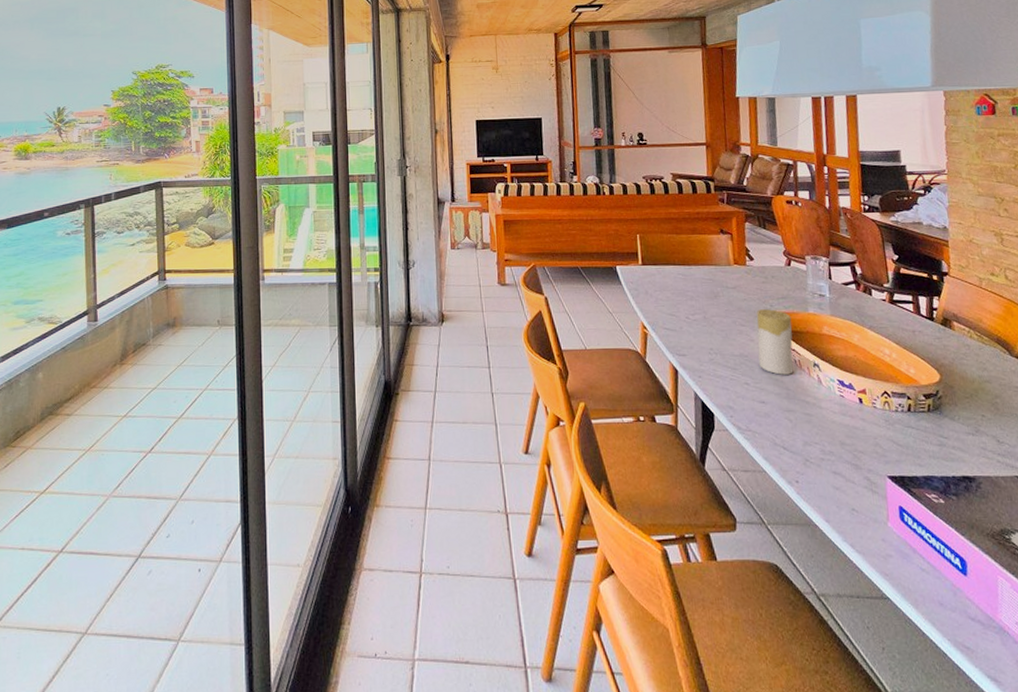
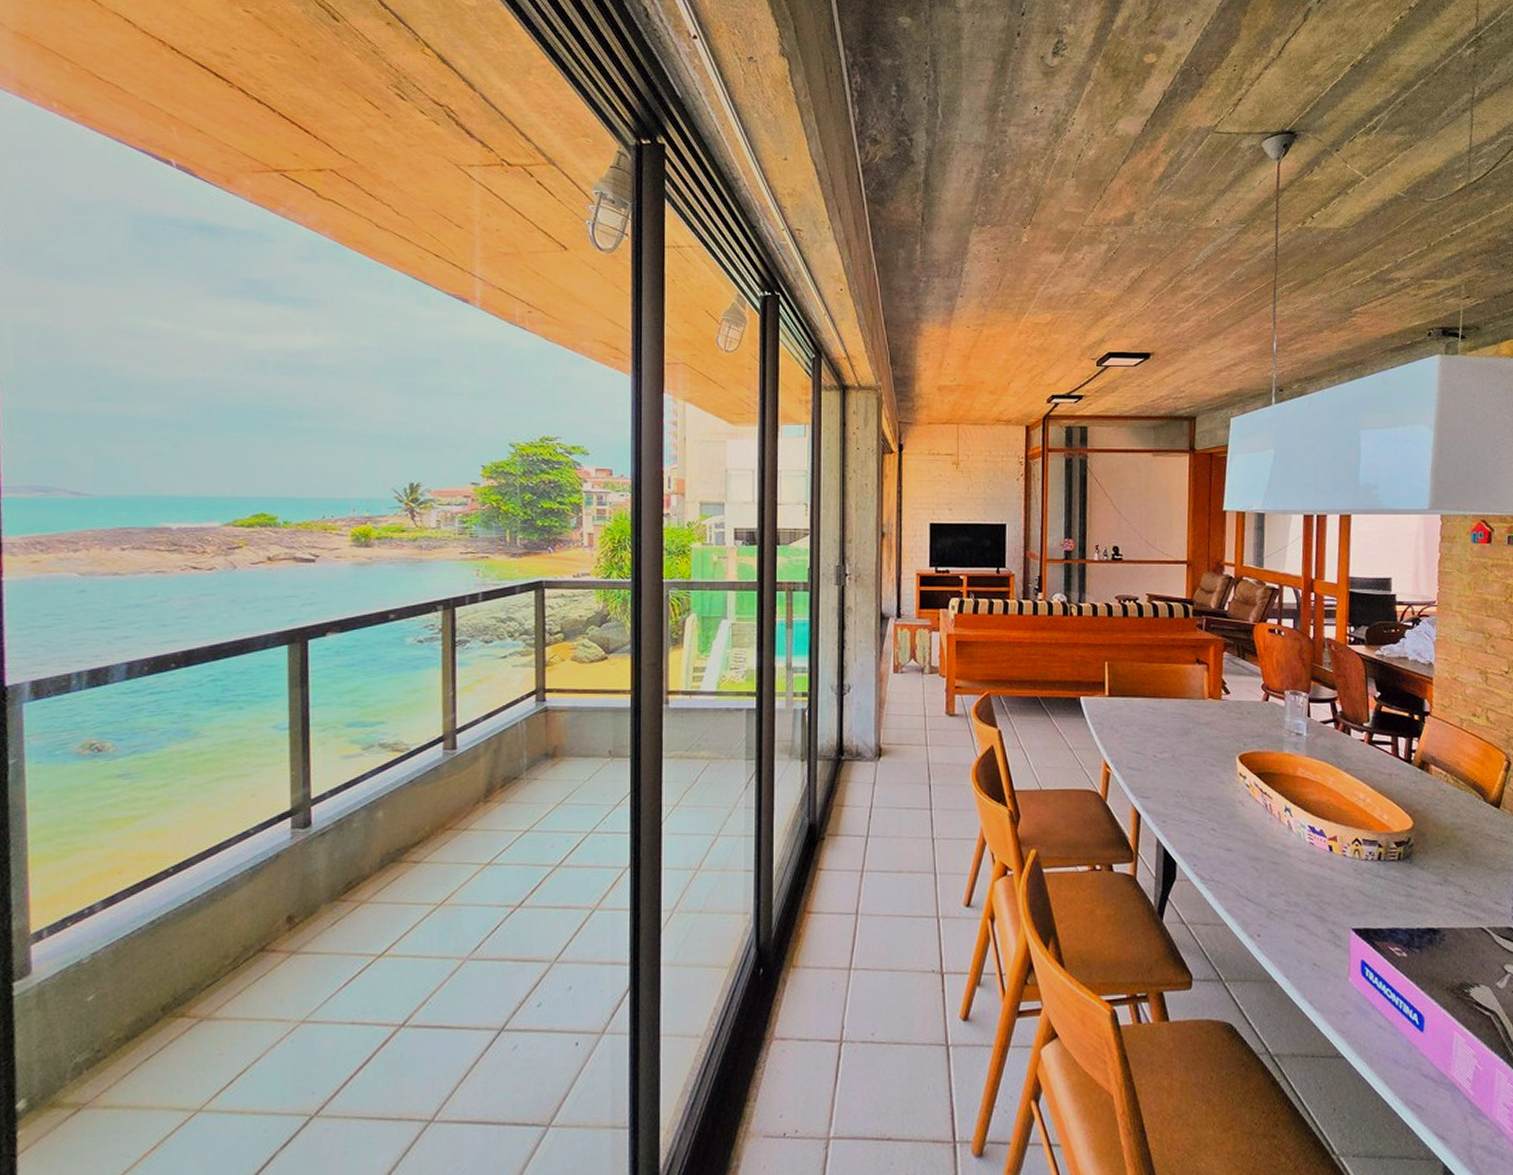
candle: present [757,309,794,375] -> none [1227,748,1266,820]

